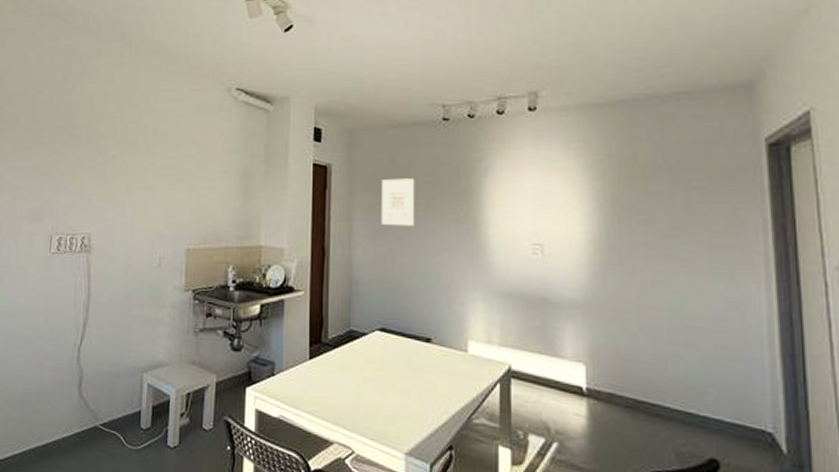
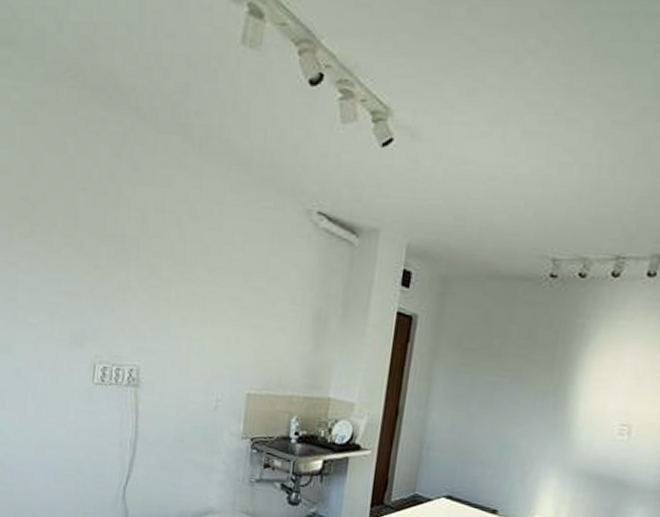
wall art: present [380,178,415,227] -> none [463,338,508,394]

